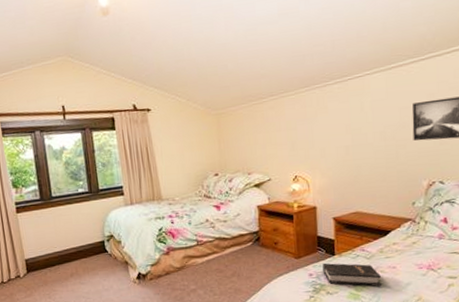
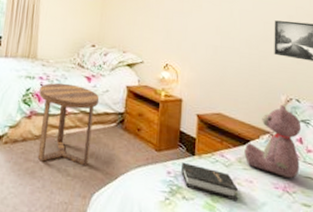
side table: none [171,215,232,288] -> present [37,82,100,166]
teddy bear: none [385,190,446,258] -> present [244,105,301,179]

